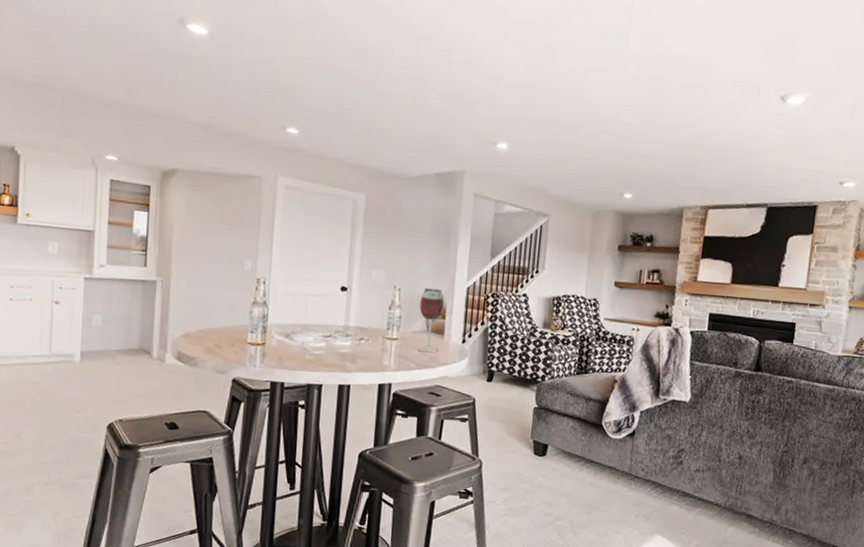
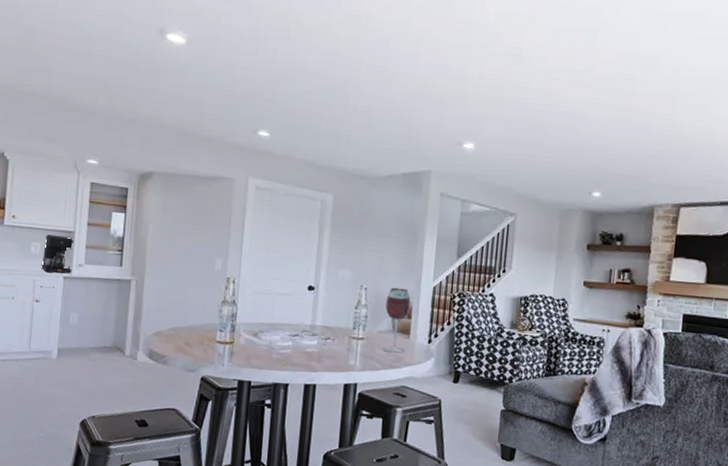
coffee maker: none [59,234,93,275] -> present [41,234,73,274]

